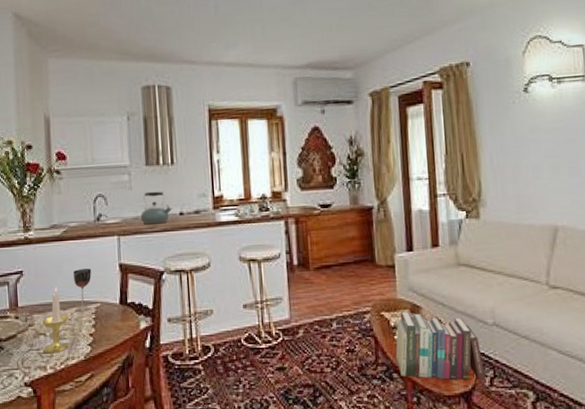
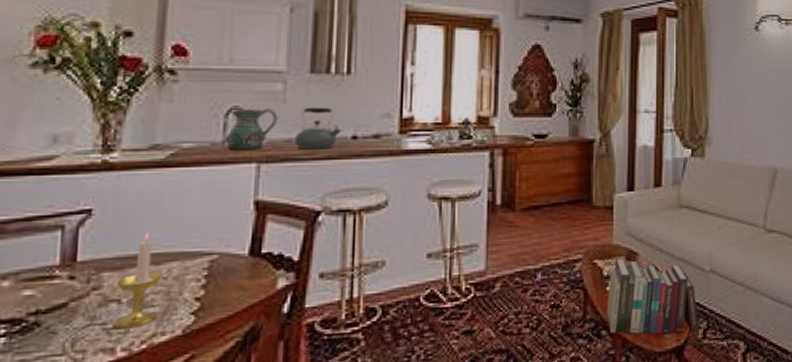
wineglass: present [72,269,92,312] -> none [173,207,211,268]
ceramic pitcher: none [97,194,128,227] -> present [228,108,278,151]

